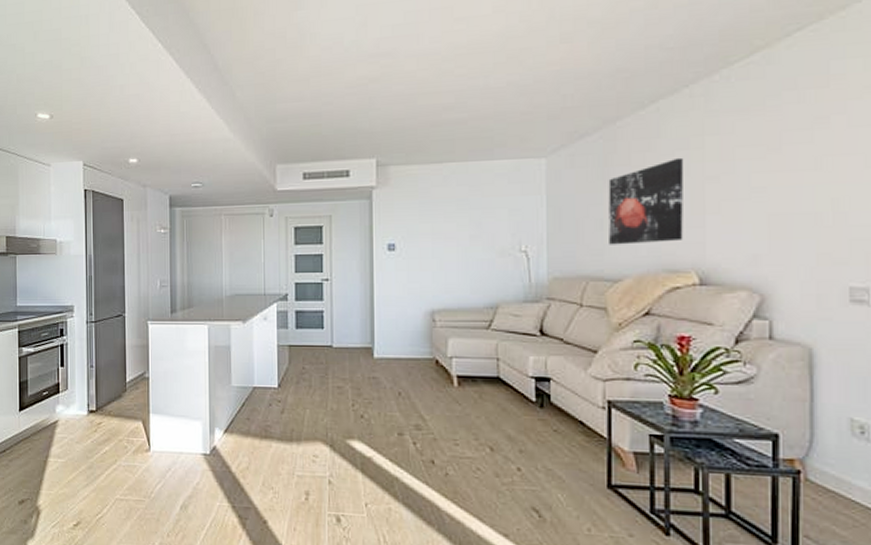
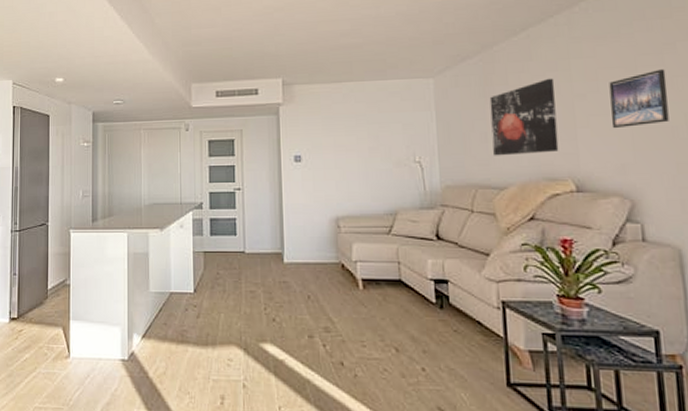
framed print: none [746,147,815,216] -> present [609,69,669,129]

